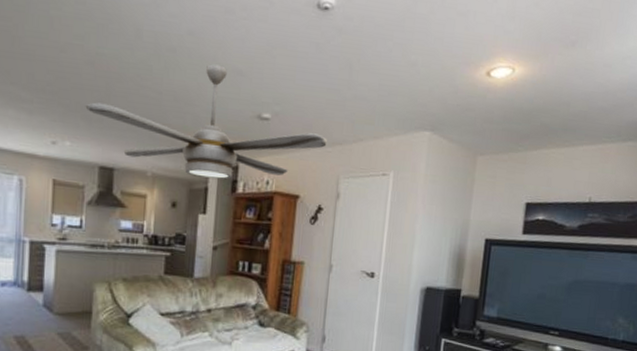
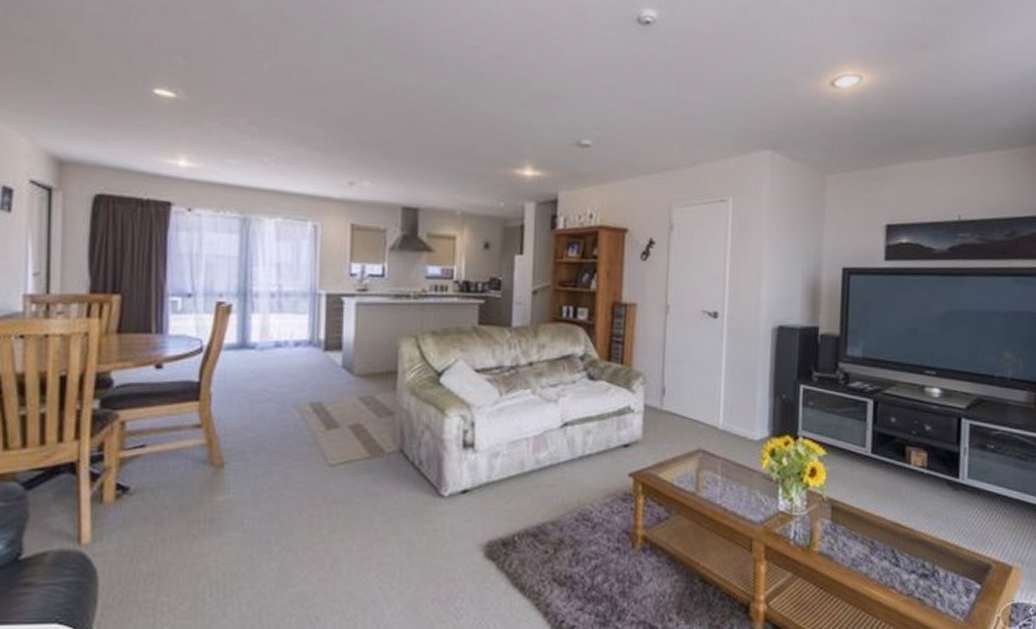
ceiling fan: present [85,64,327,180] -> none [385,89,656,216]

